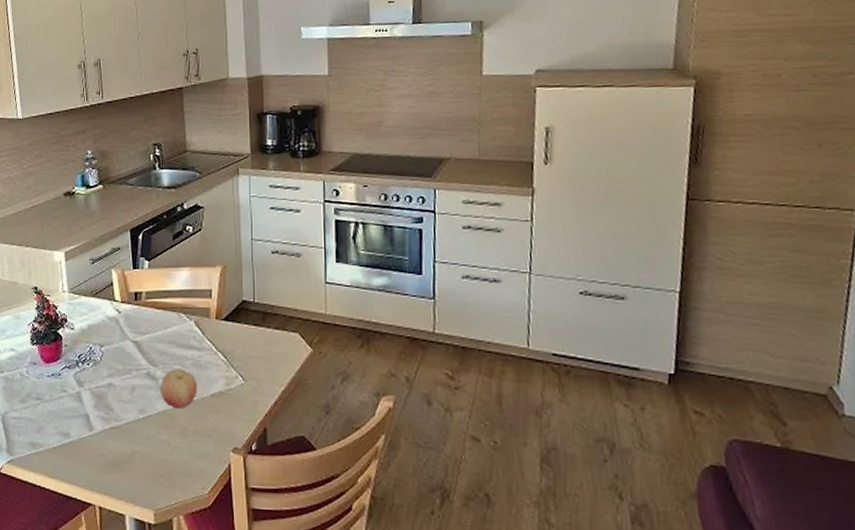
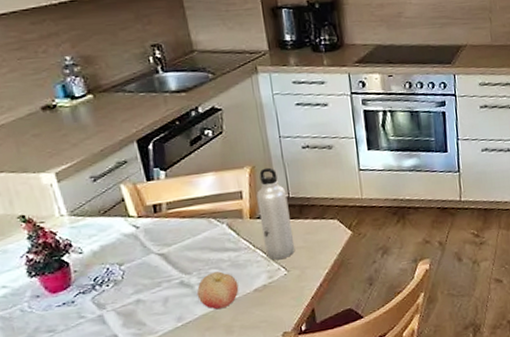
water bottle: none [224,269,253,367] -> present [256,167,294,260]

